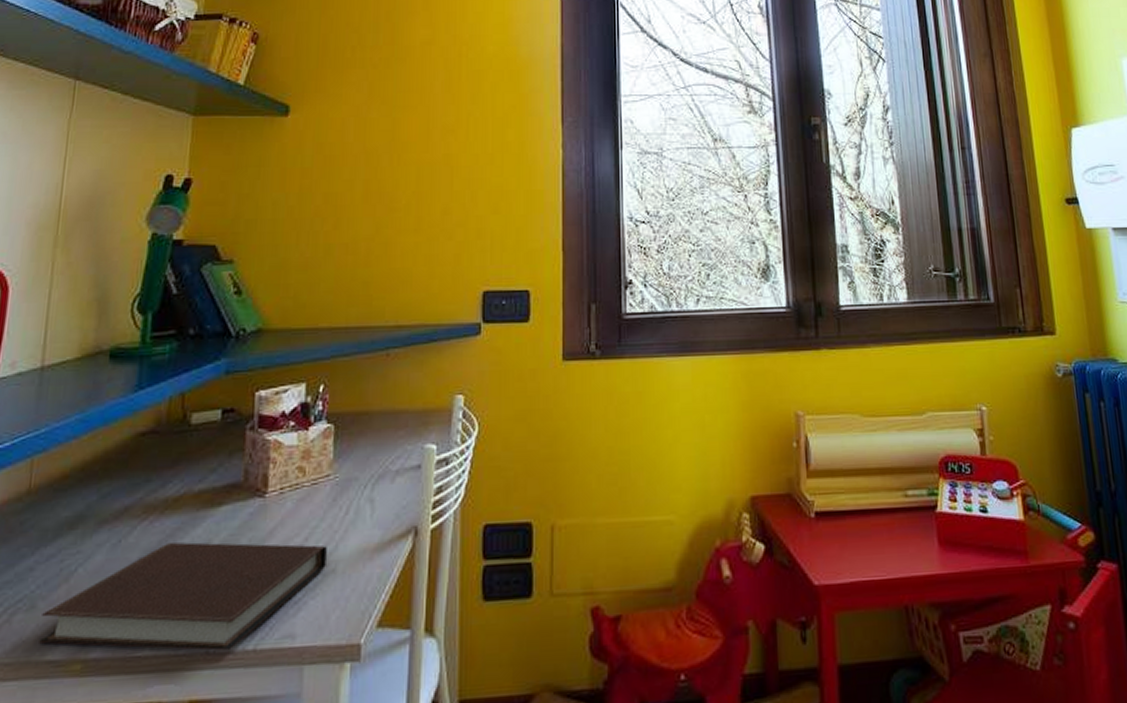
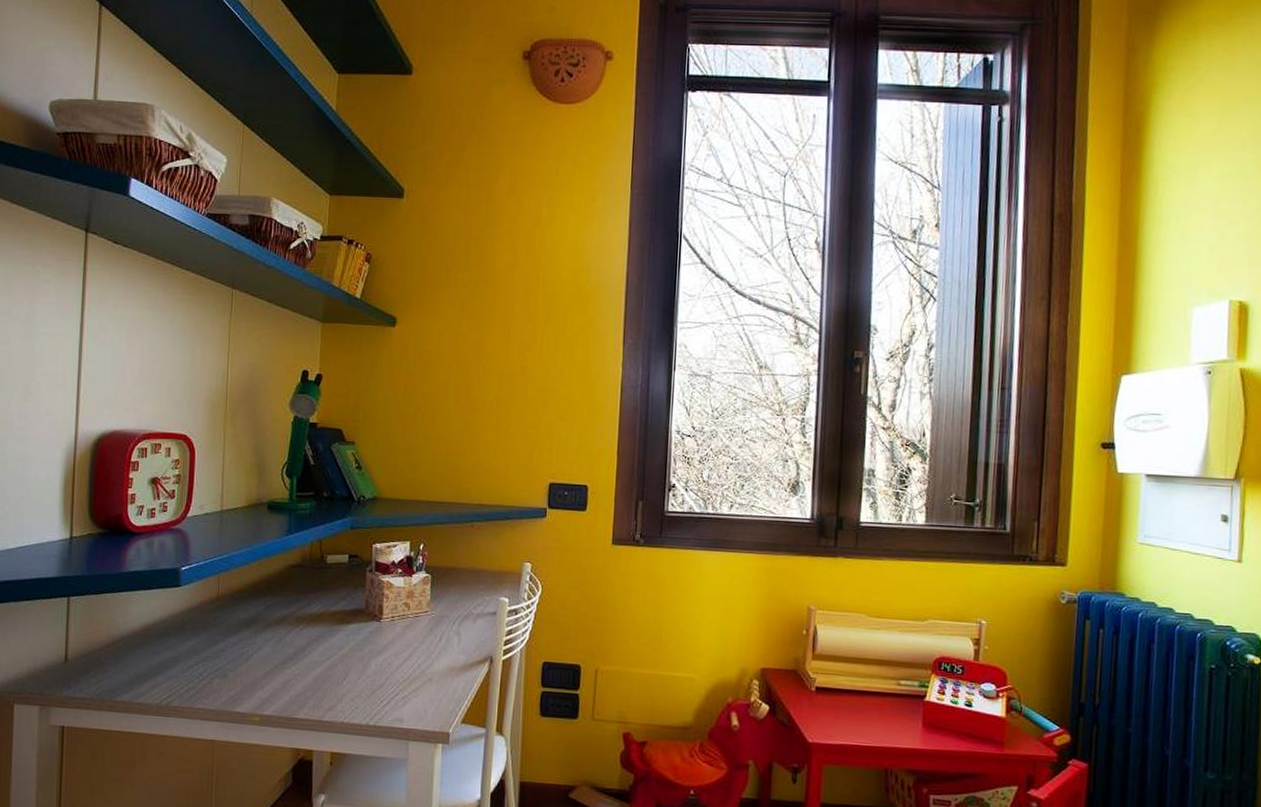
notebook: present [39,541,327,652] -> none [231,644,425,724]

